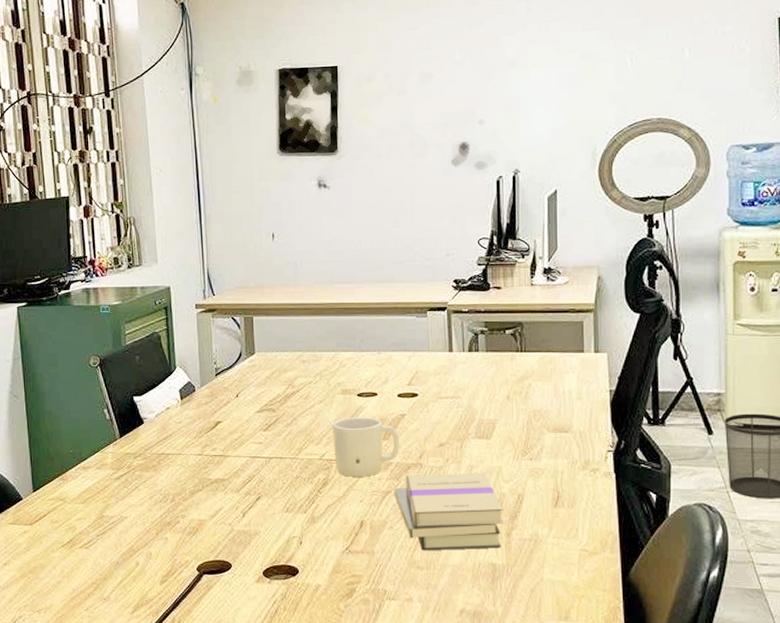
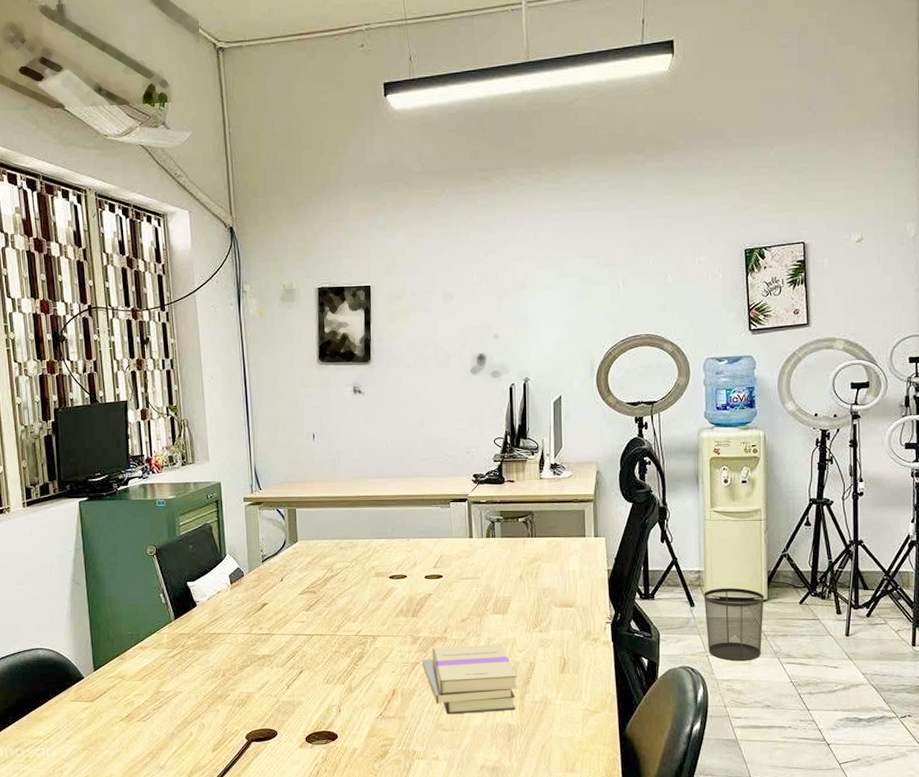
mug: present [332,417,400,477] -> none [367,597,427,650]

